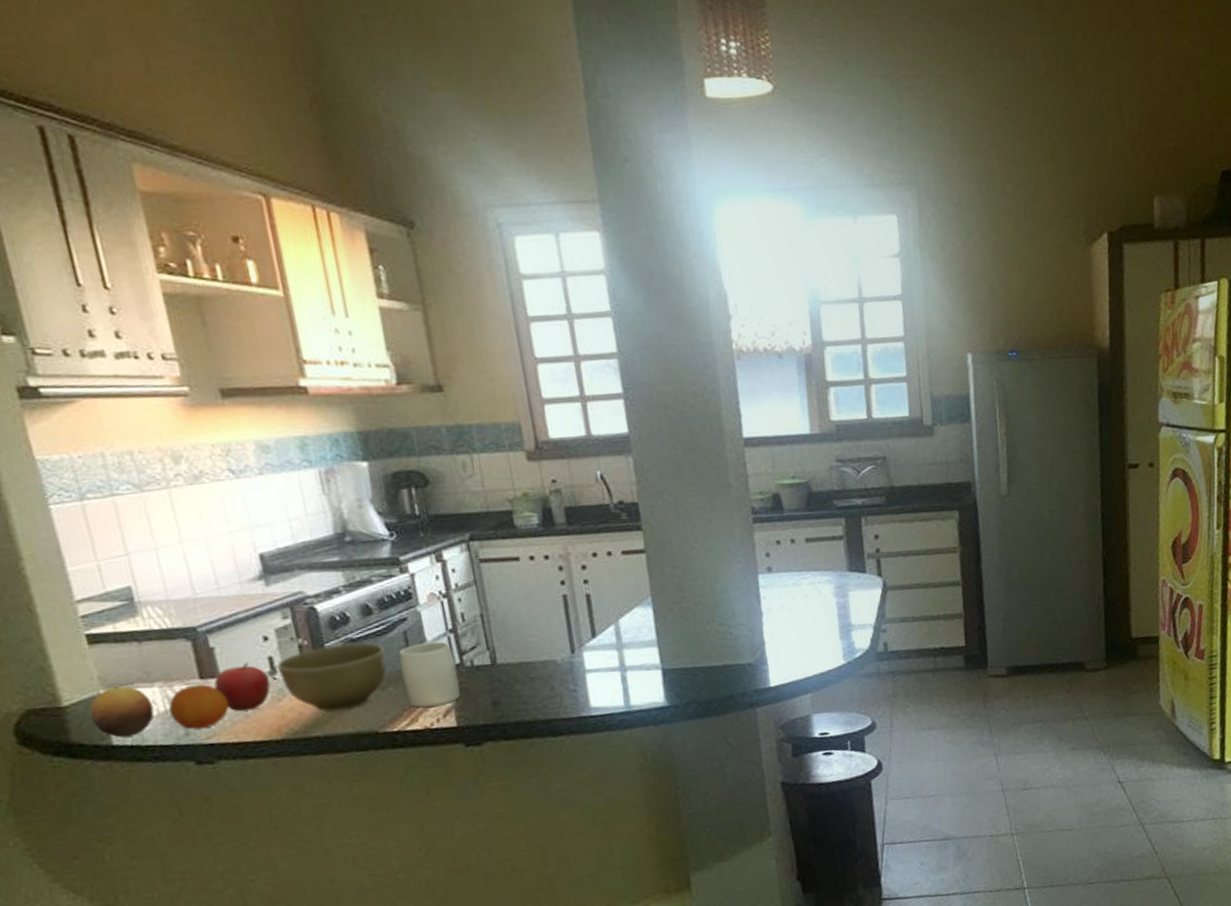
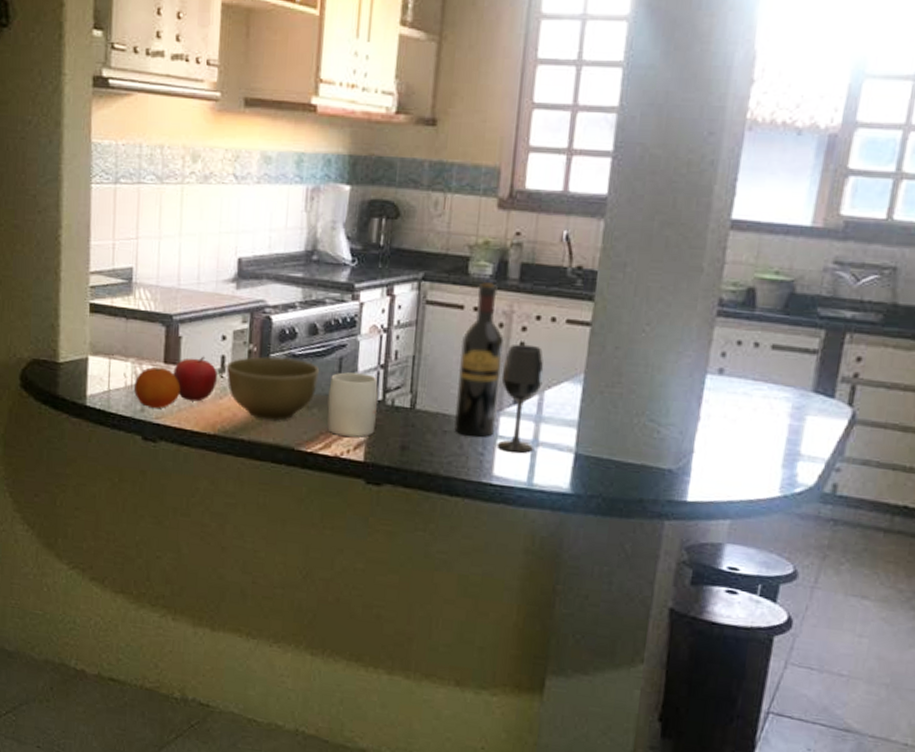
fruit: present [89,686,155,738] -> none [76,354,123,402]
wine bottle: none [524,531,582,678] -> present [454,282,505,437]
wine glass: none [572,580,623,683] -> present [497,344,544,453]

